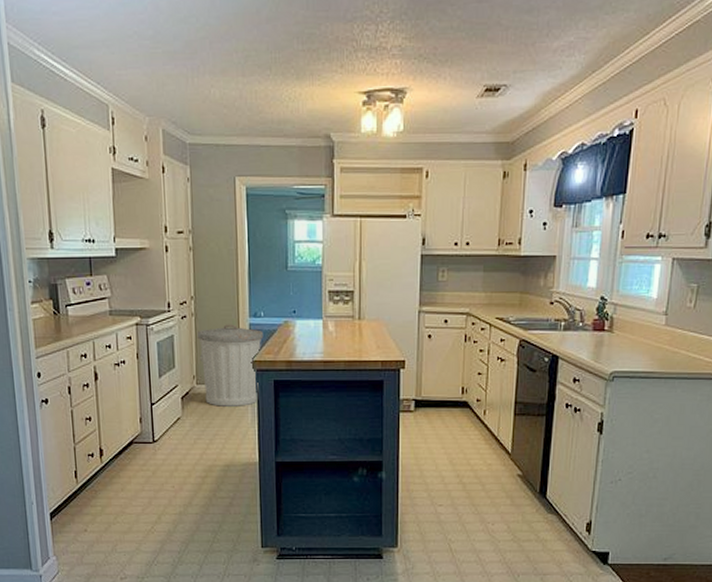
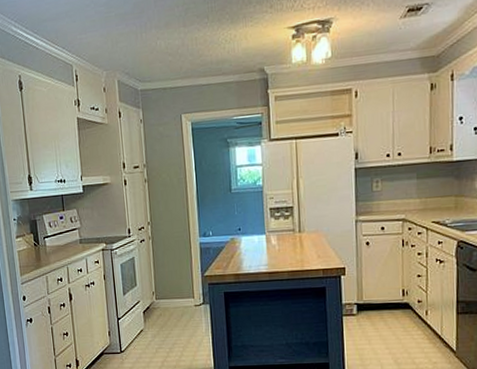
trash can: present [197,324,264,407] -> none [154,244,213,318]

